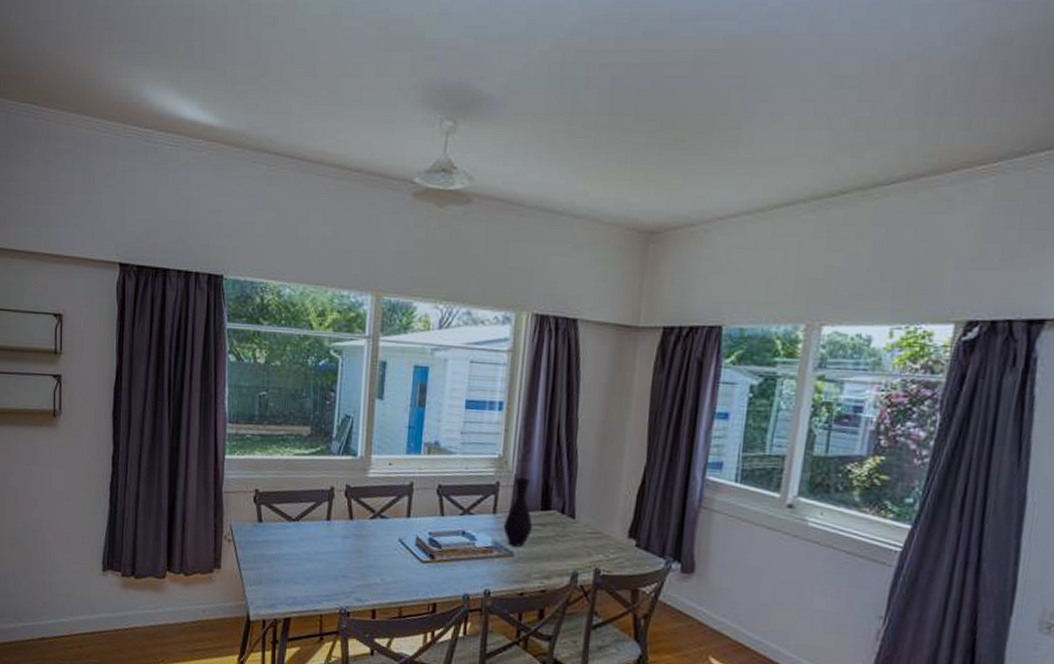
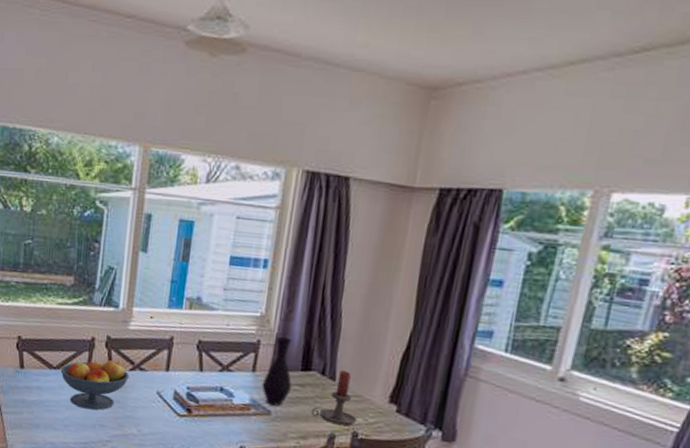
fruit bowl: none [300,508,370,561] -> present [60,359,129,410]
candle holder: none [552,507,598,563] -> present [310,369,357,426]

